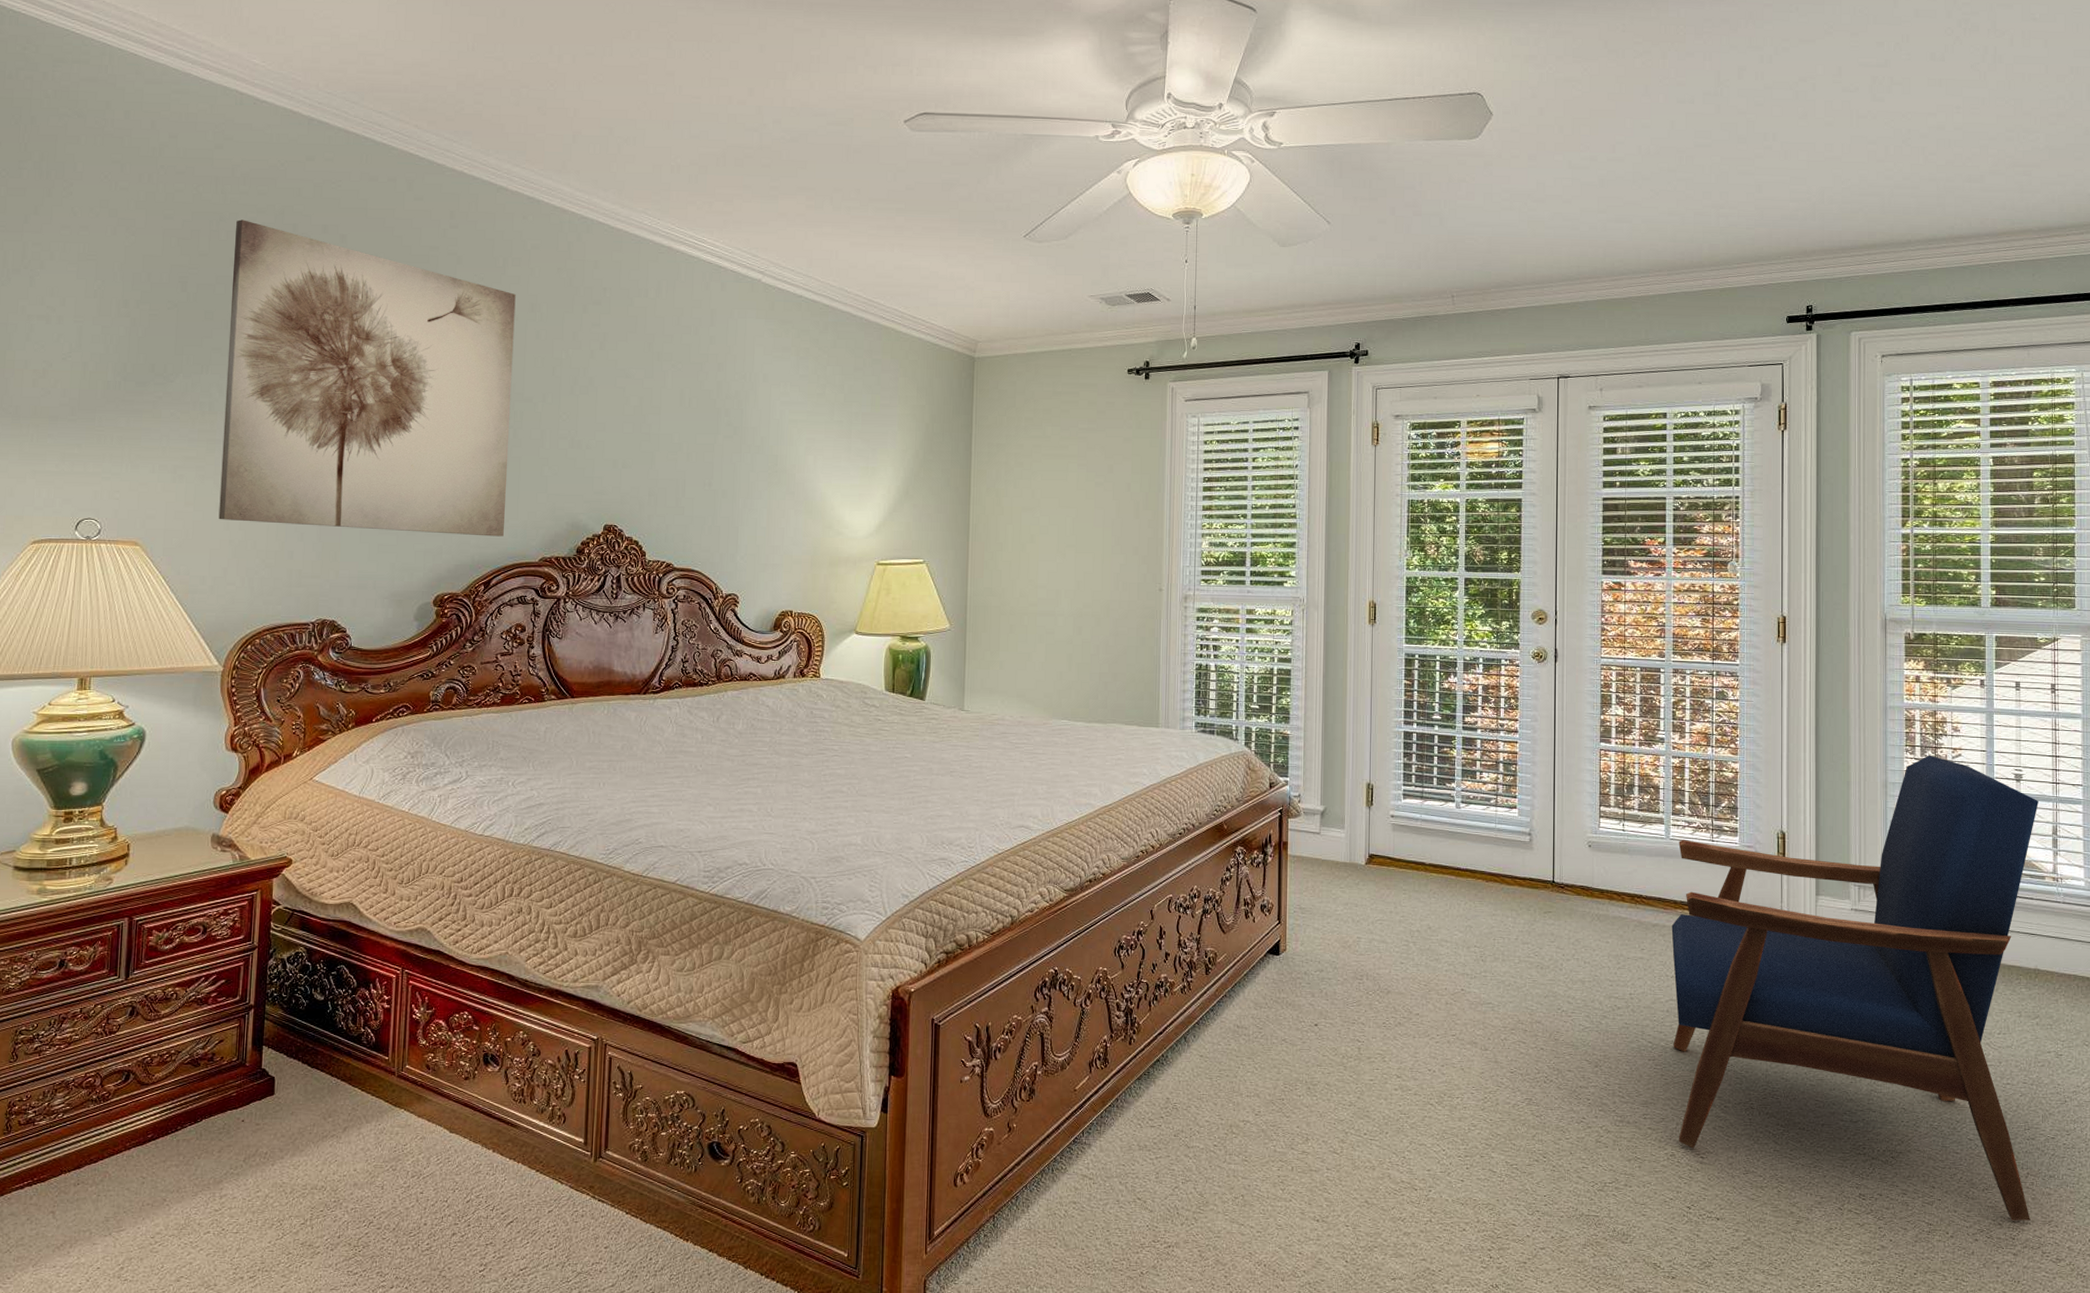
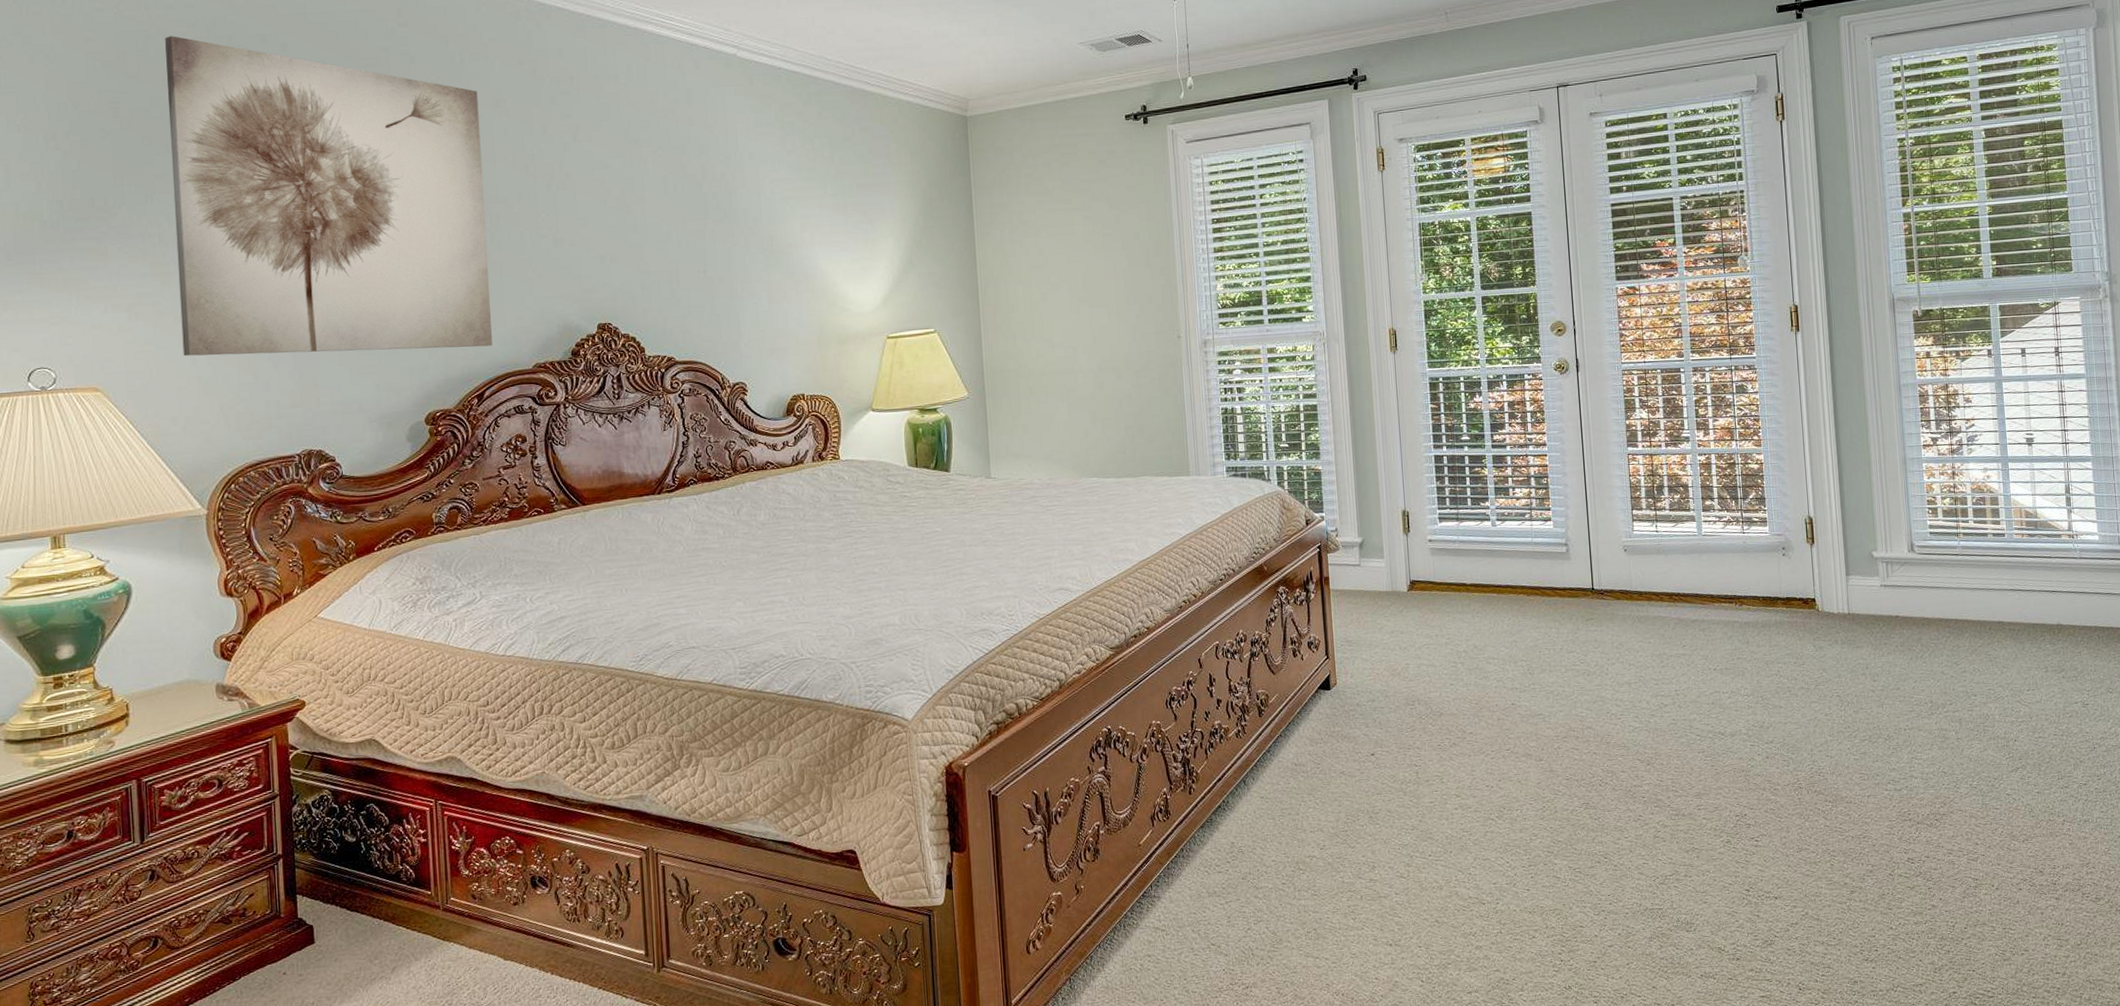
armchair: present [1671,755,2038,1220] -> none [1710,428,2069,866]

